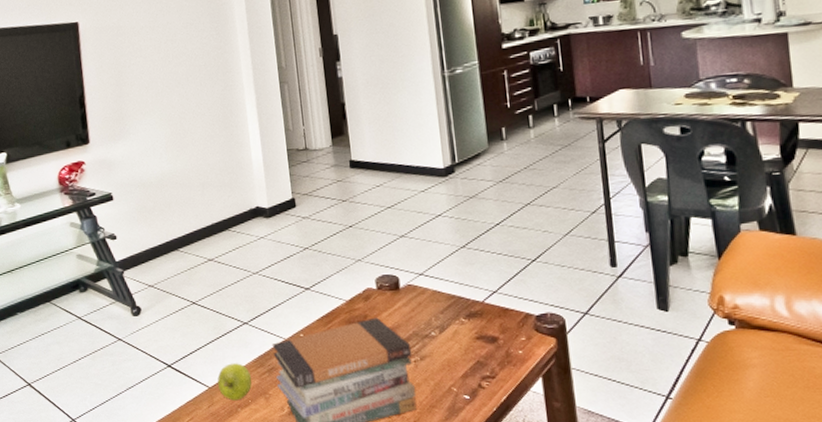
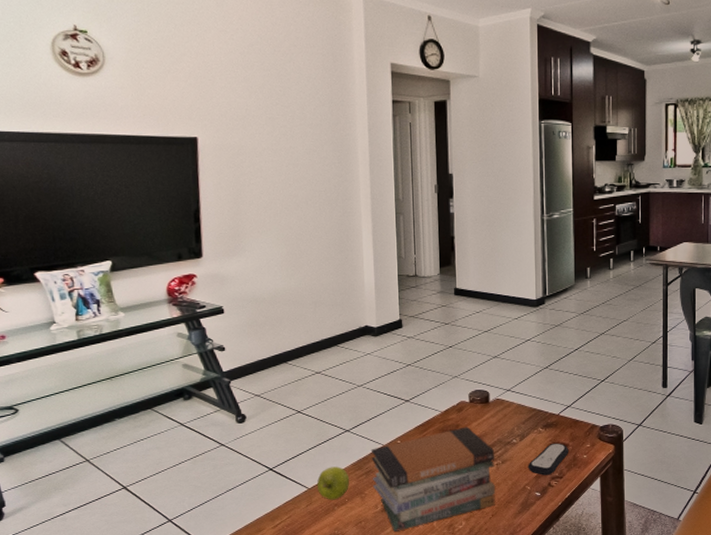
remote control: none [451,335,500,375] -> present [528,443,568,475]

